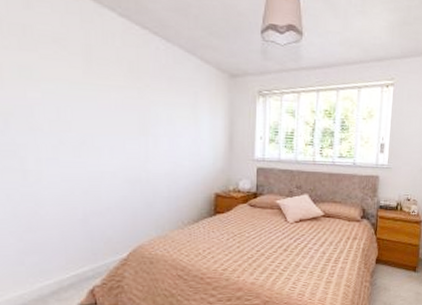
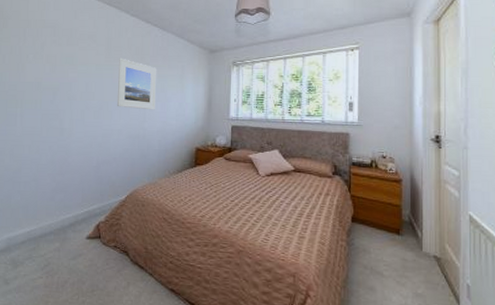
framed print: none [105,74,161,148] -> present [116,58,157,110]

